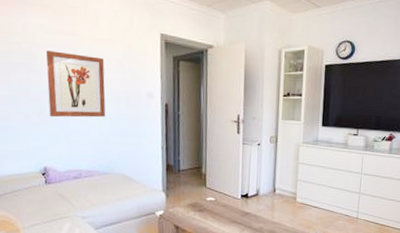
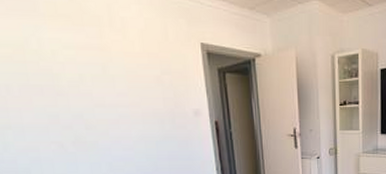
wall art: present [45,50,106,118] -> none [70,69,151,145]

